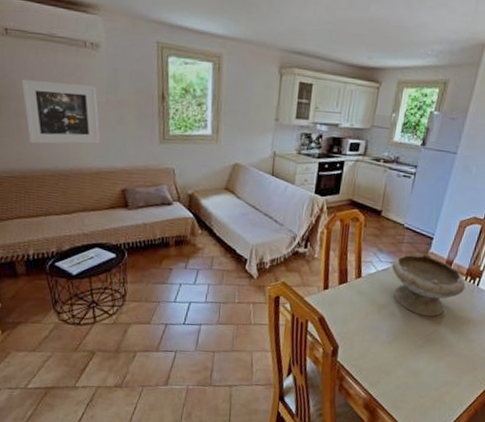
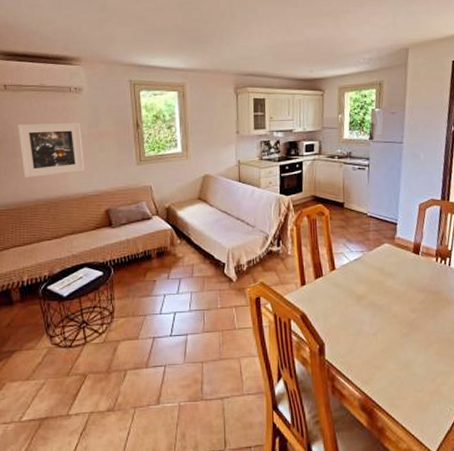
bowl: present [391,254,466,316] -> none [362,240,438,302]

